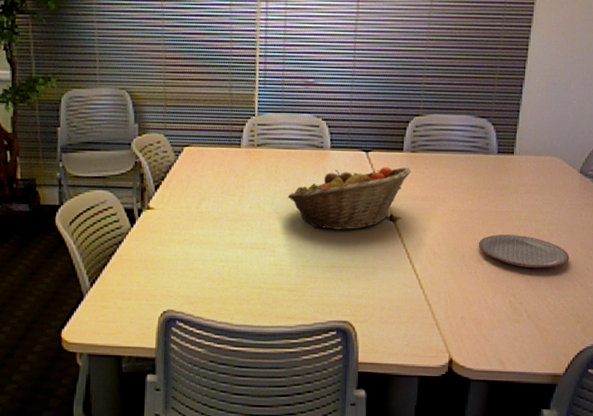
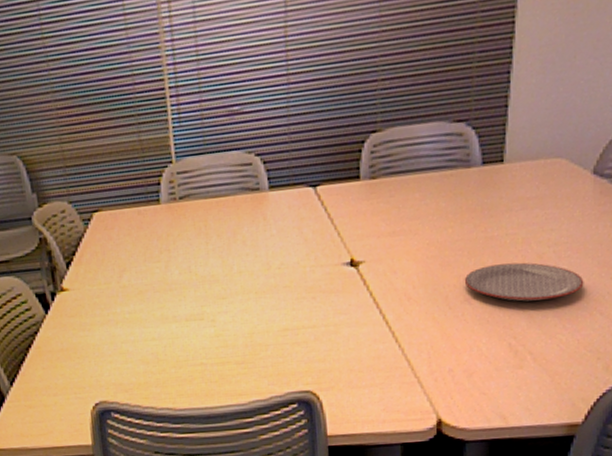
fruit basket: present [287,167,411,230] -> none [223,199,372,287]

